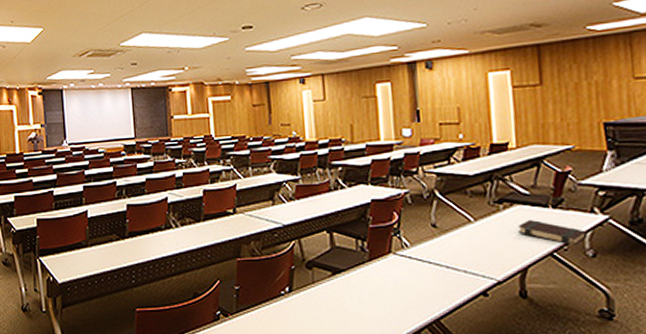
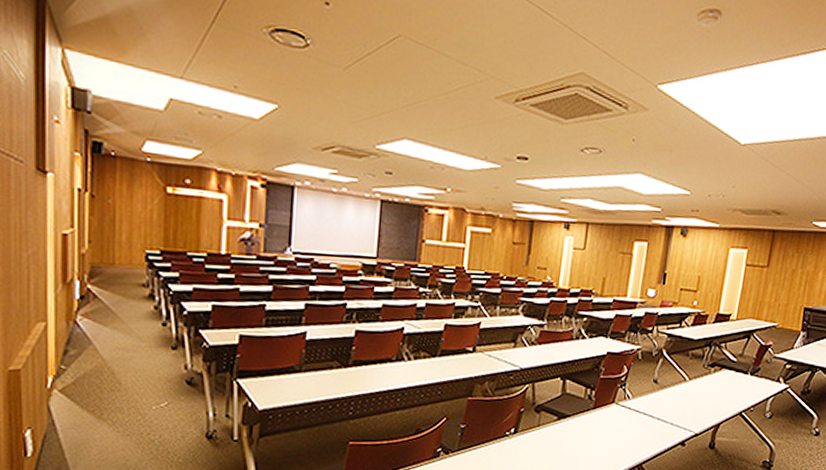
book: present [517,220,588,245] -> none [720,383,771,408]

